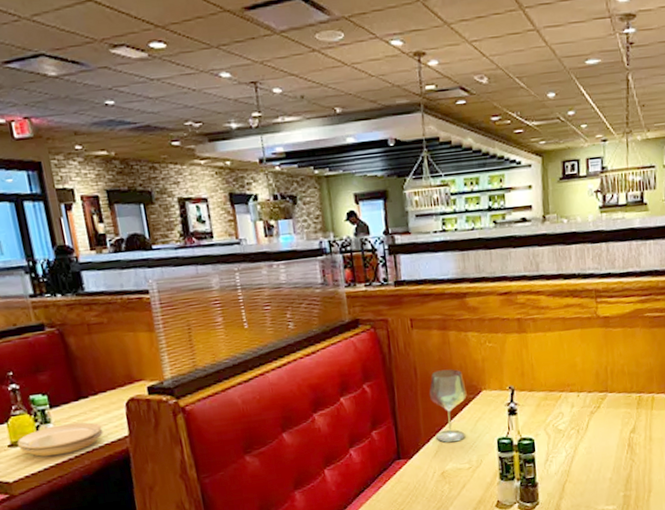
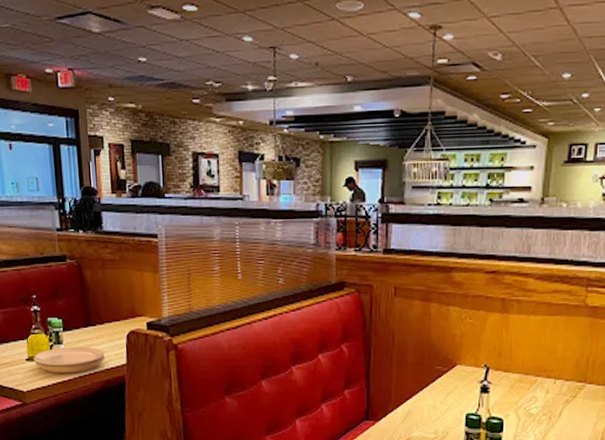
wine glass: present [429,369,467,443] -> none [404,340,441,411]

